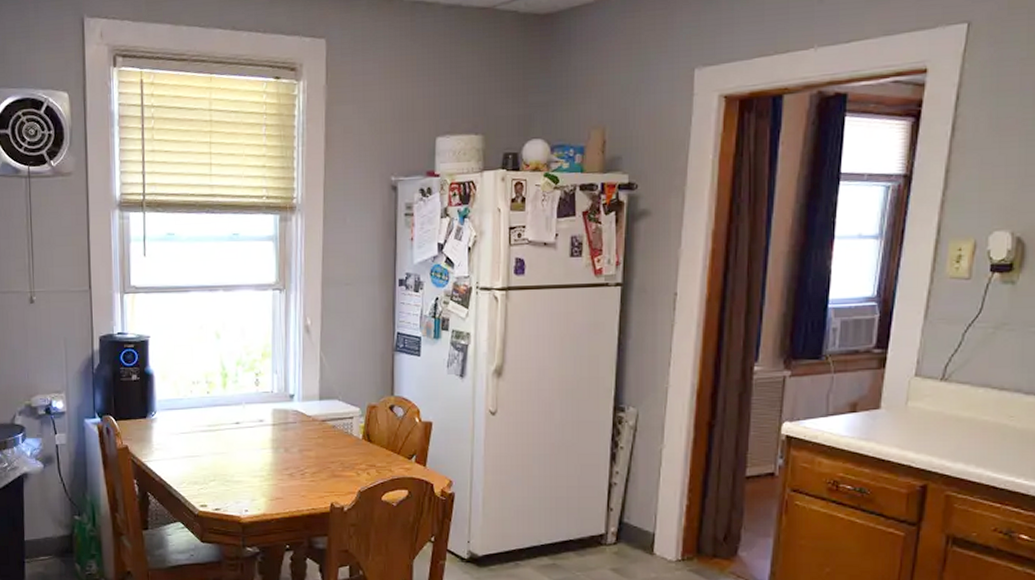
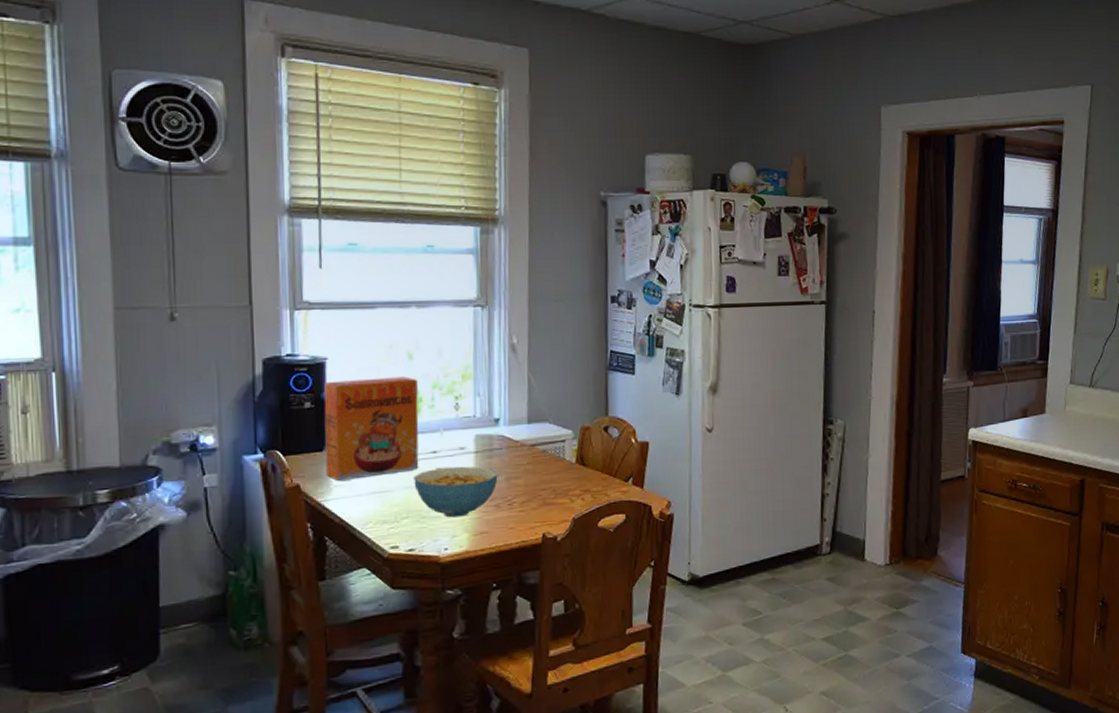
cereal box: none [147,354,225,445] -> present [324,376,419,482]
cereal bowl: none [220,437,292,483] -> present [414,466,498,518]

